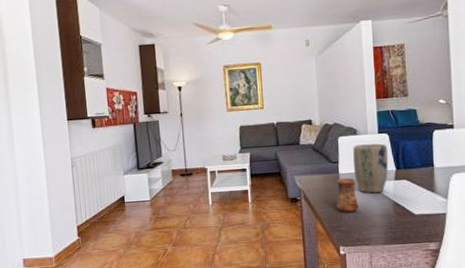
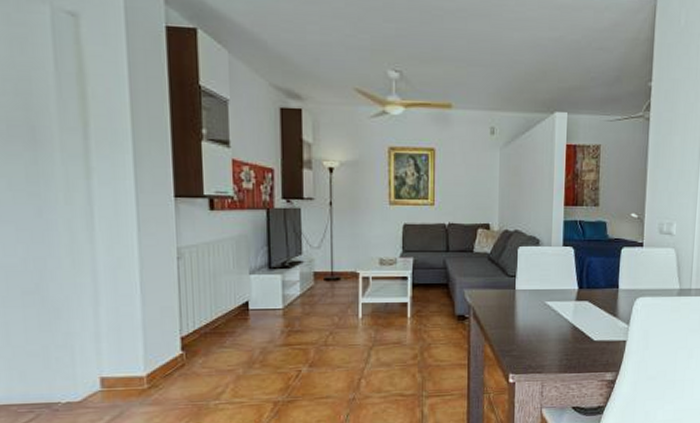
cup: present [336,178,359,213] -> none [509,295,534,336]
plant pot: present [352,143,389,194] -> none [532,258,572,315]

